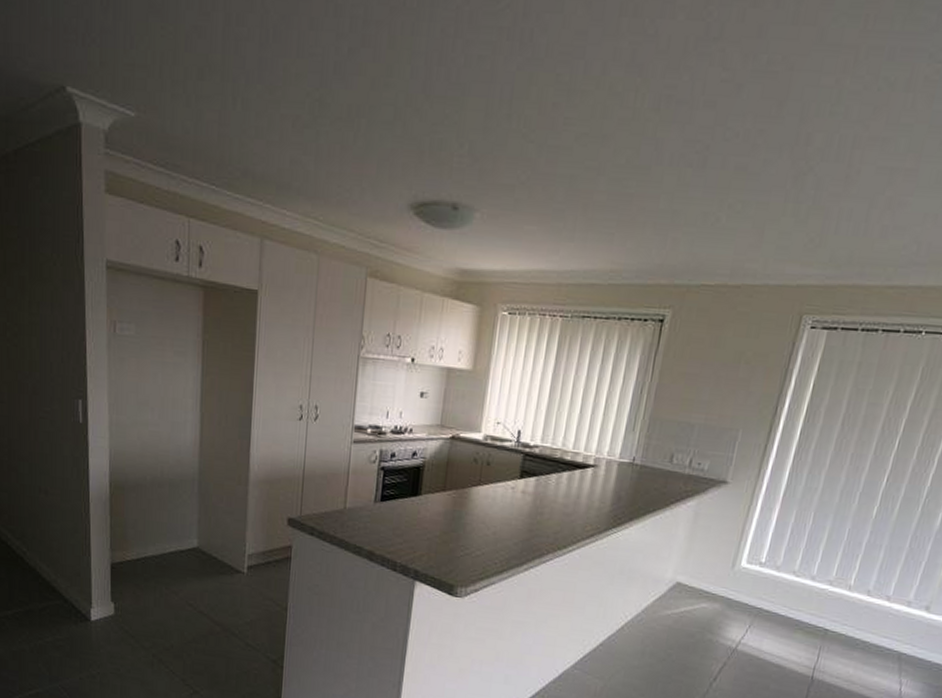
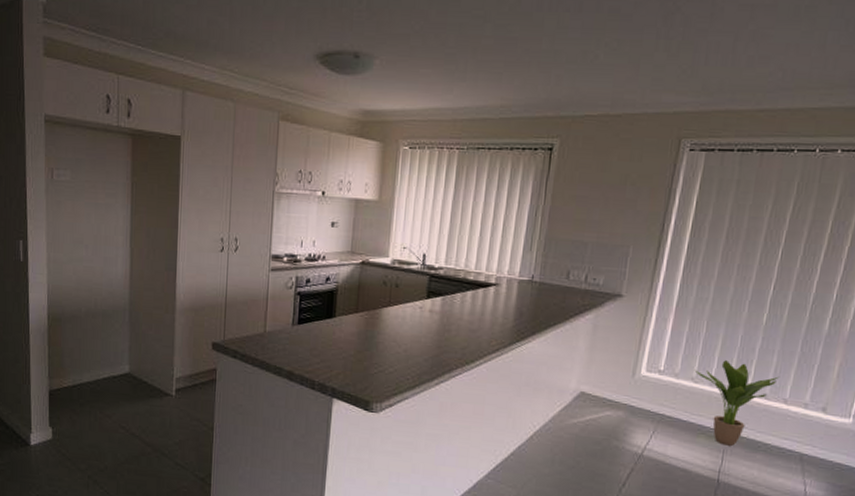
potted plant: none [797,554,886,643] -> present [694,360,780,446]

